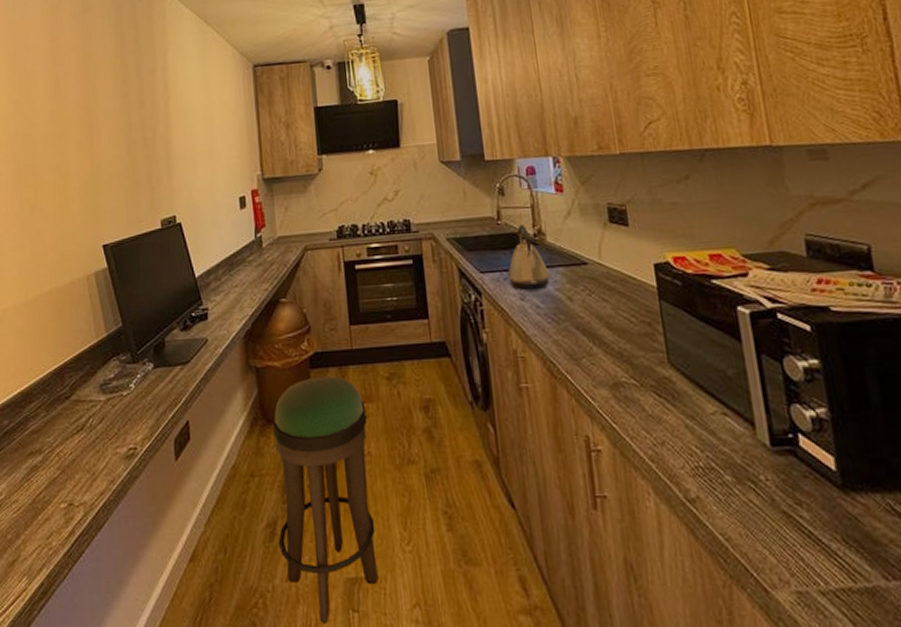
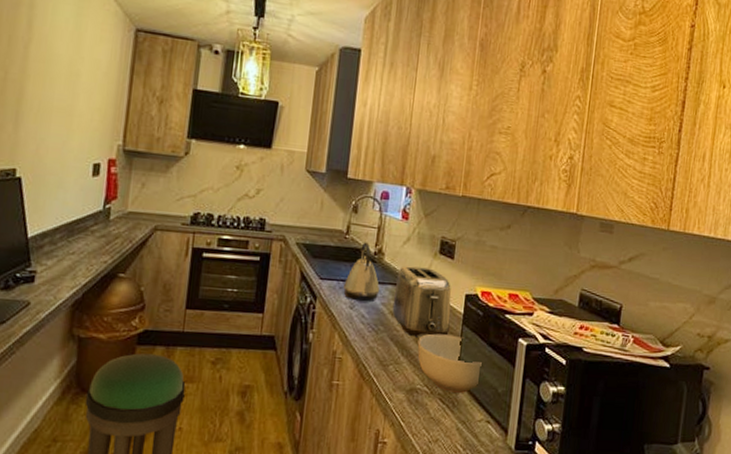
toaster: none [566,241,645,321] -> present [392,266,452,336]
bowl: none [609,313,701,382] -> present [417,333,482,393]

